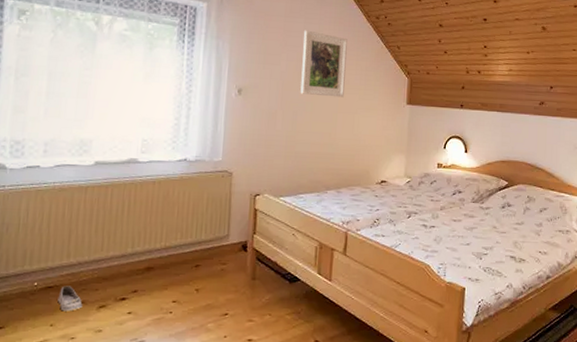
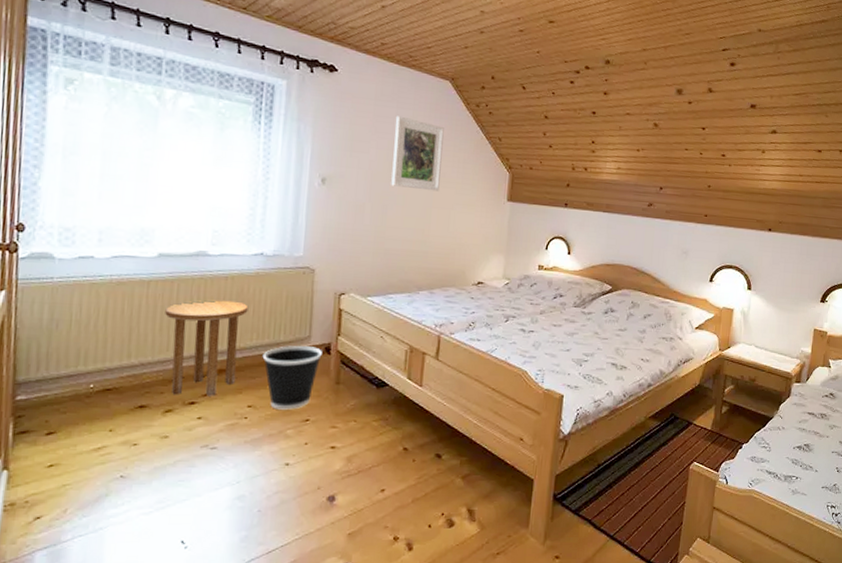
shoe: present [58,286,83,312] -> none [117,388,146,416]
side table: none [100,203,174,293] -> present [165,299,249,396]
wastebasket: none [185,244,240,305] -> present [262,346,322,410]

